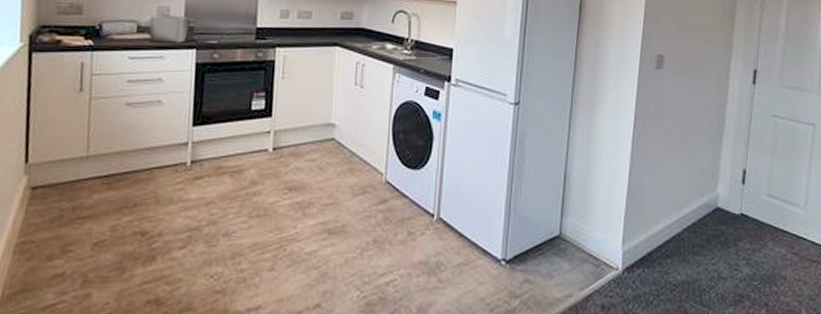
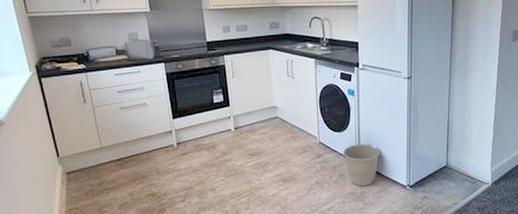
bucket: none [415,190,471,254] -> present [342,143,382,187]

